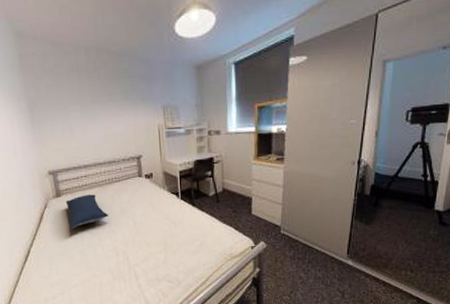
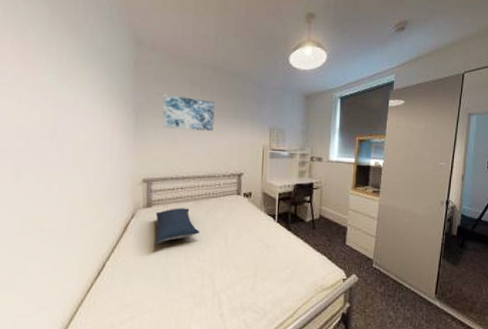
wall art: none [52,85,107,120] -> present [162,94,215,132]

